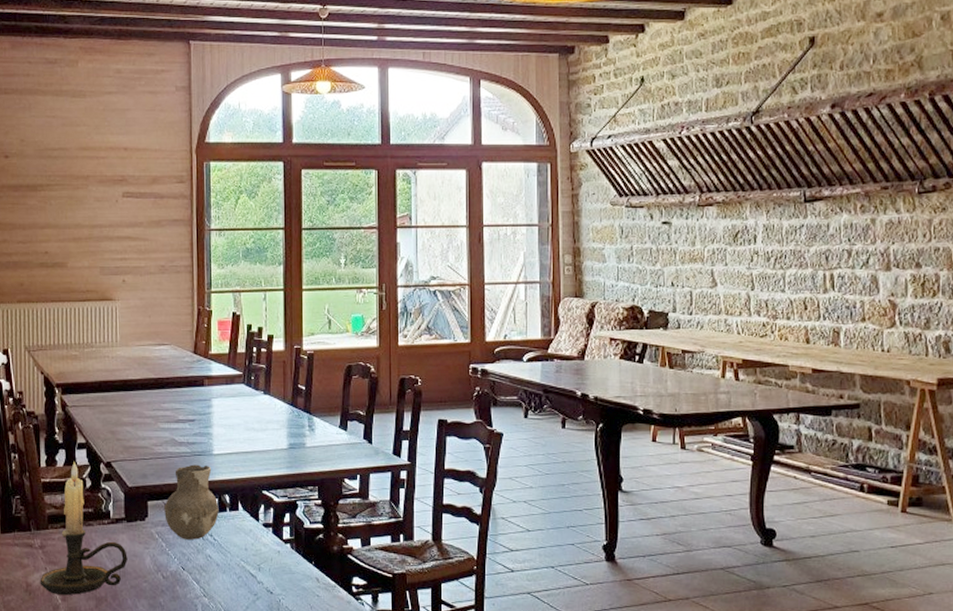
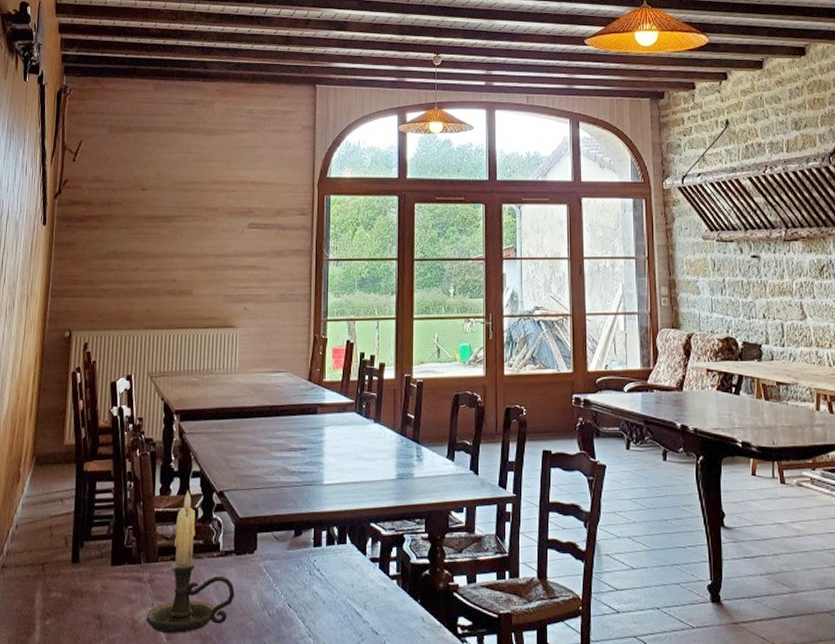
ceramic pitcher: present [164,464,219,540] -> none [273,495,327,575]

